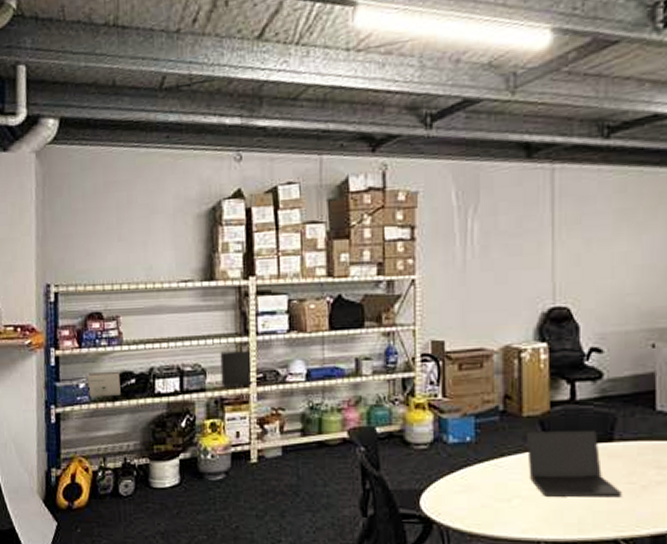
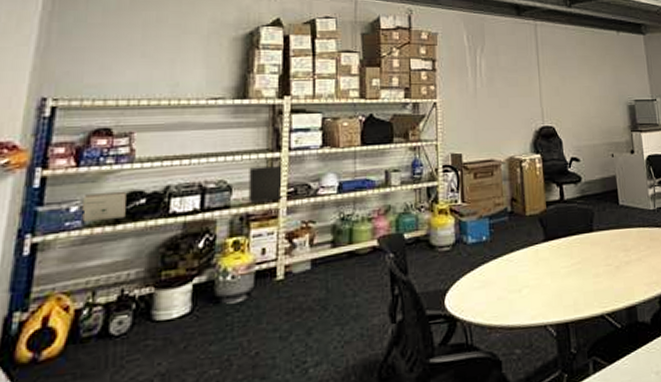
laptop: present [525,429,622,497] -> none [529,223,603,284]

